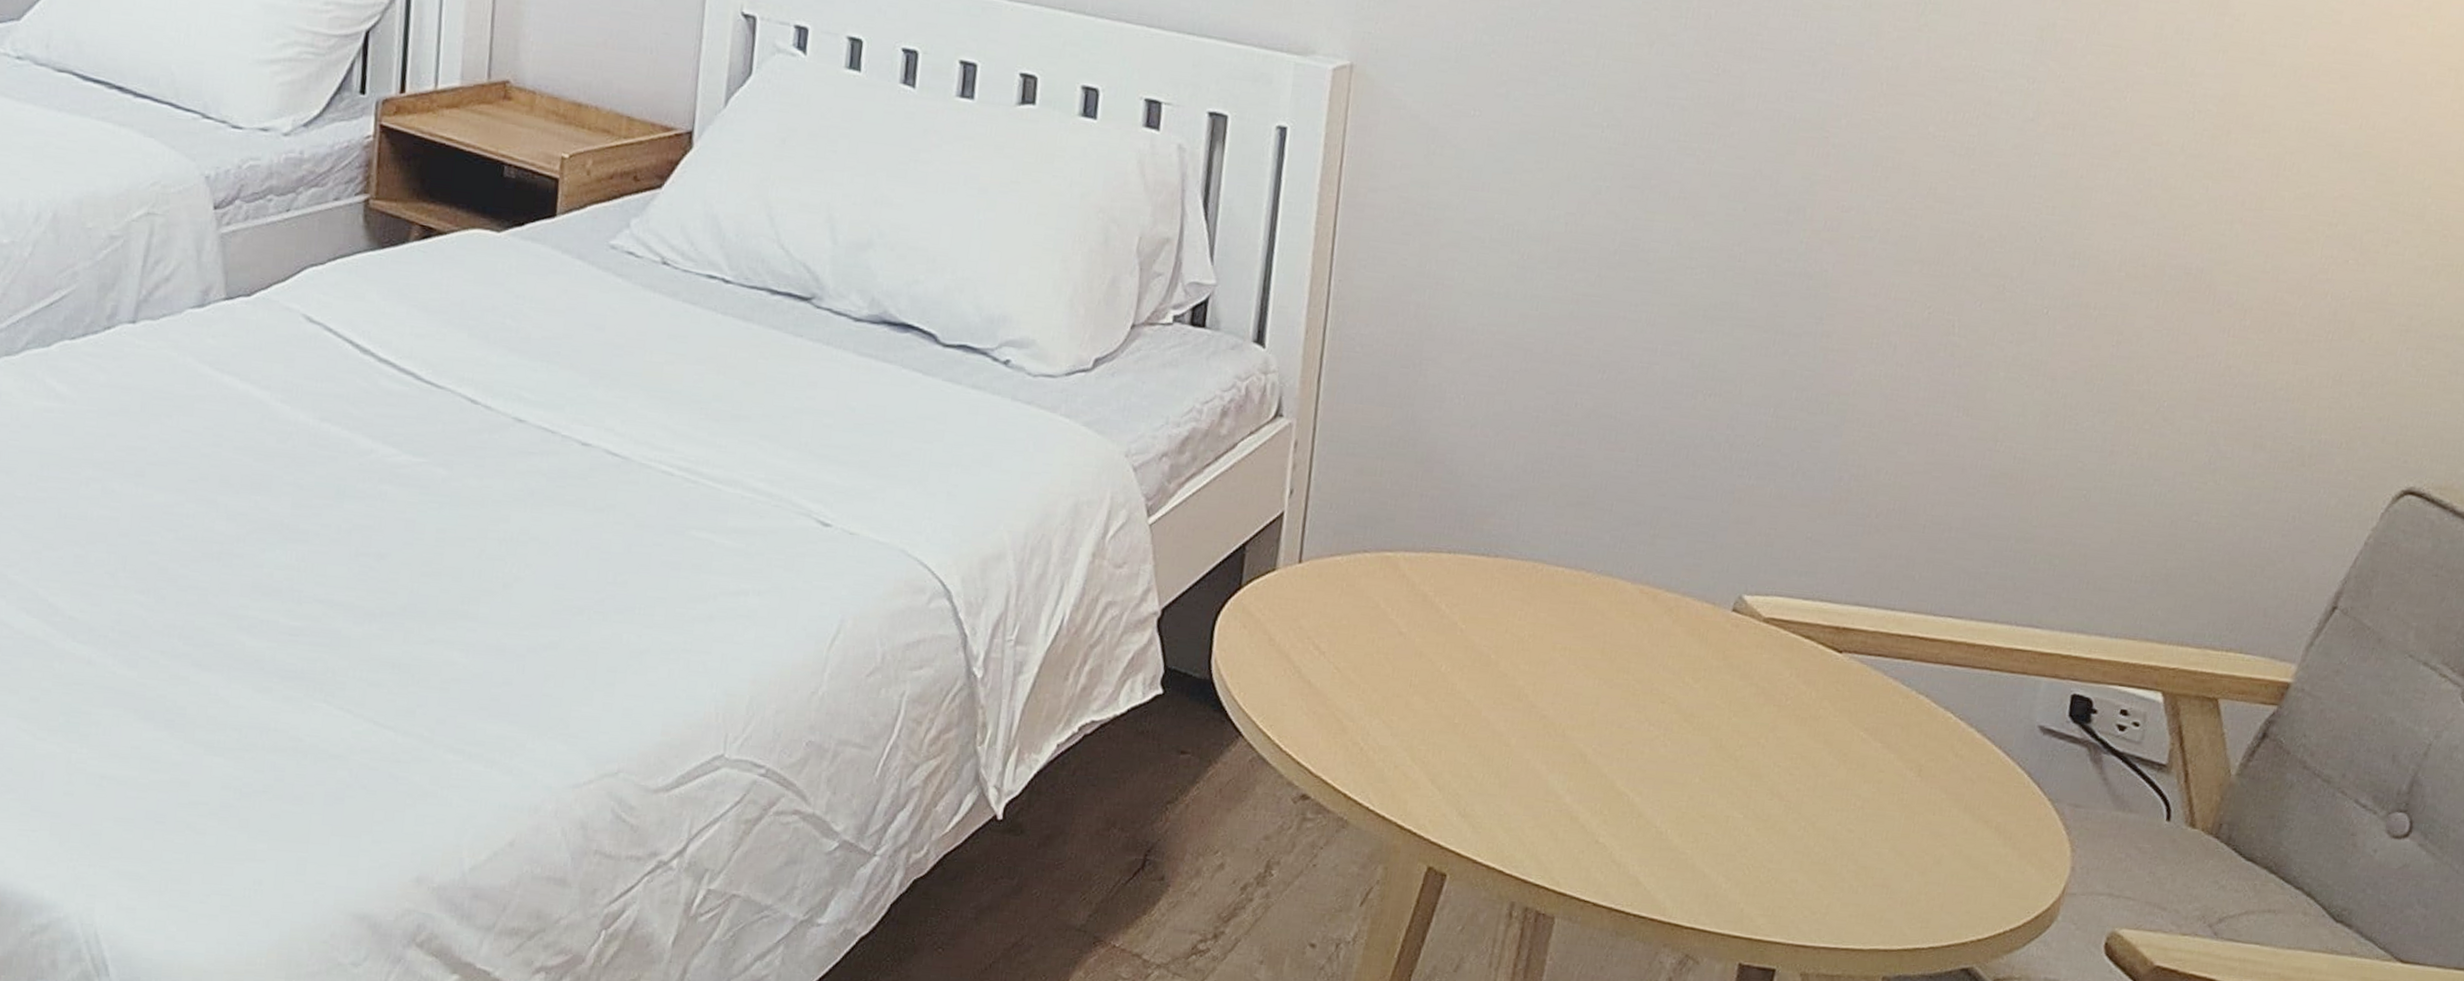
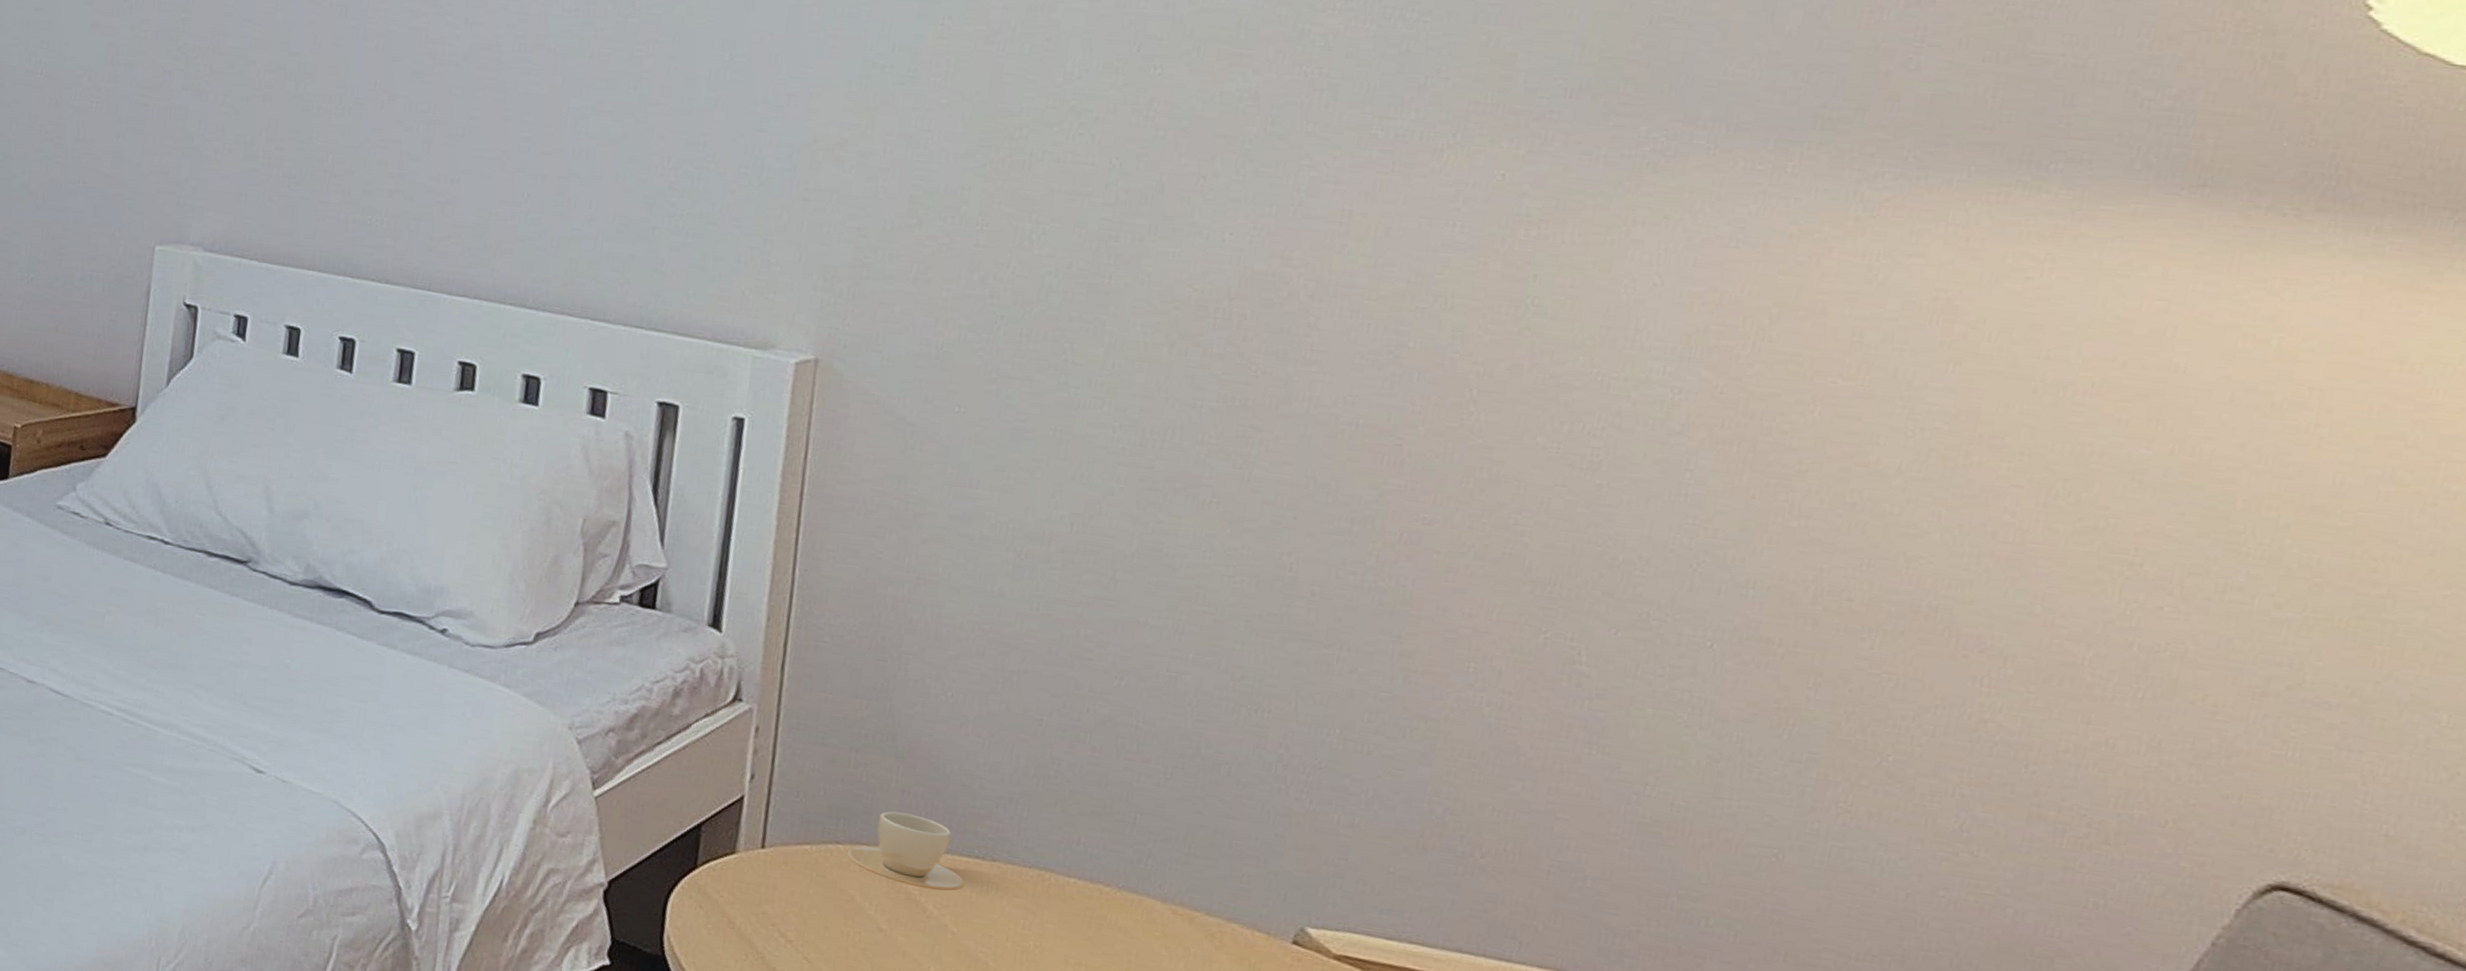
teacup: none [1373,516,1473,590] -> present [847,811,966,891]

